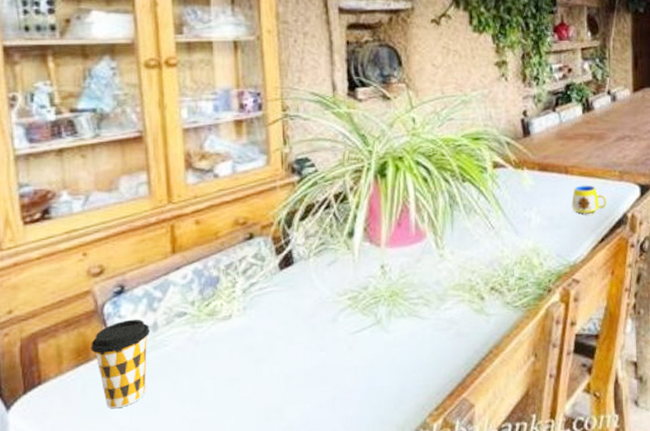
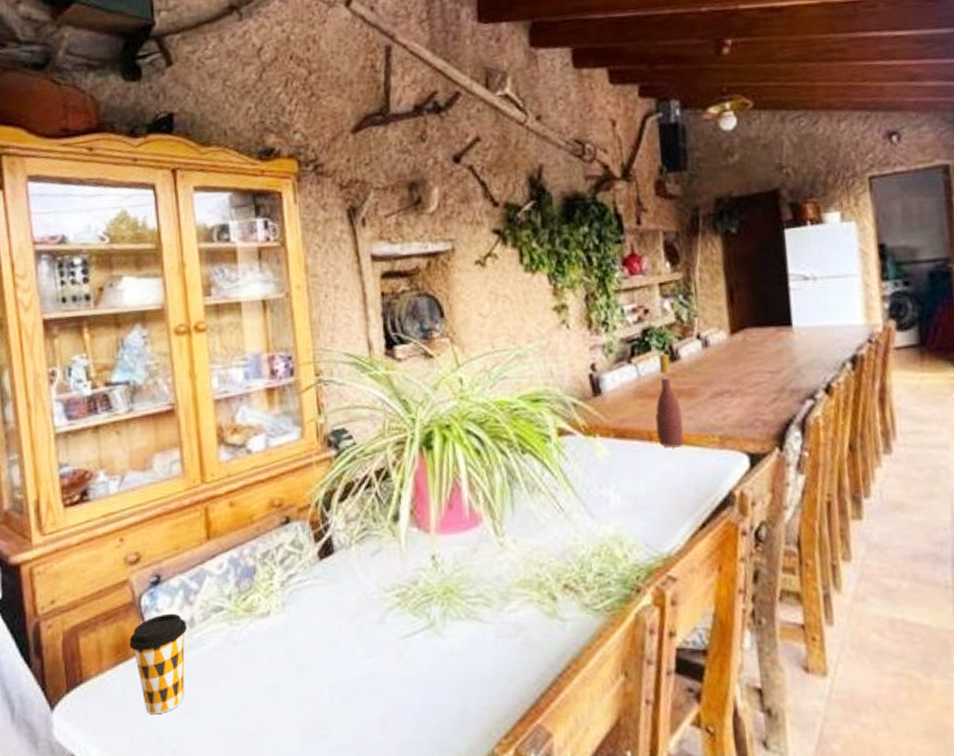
mug: present [571,185,608,216] -> none [659,454,707,495]
wine bottle: none [572,104,592,178] -> present [655,353,684,447]

